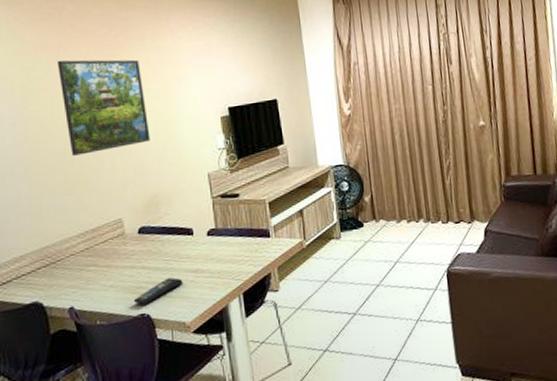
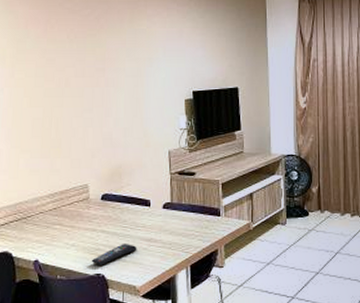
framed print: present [57,59,151,156] -> none [44,35,120,123]

